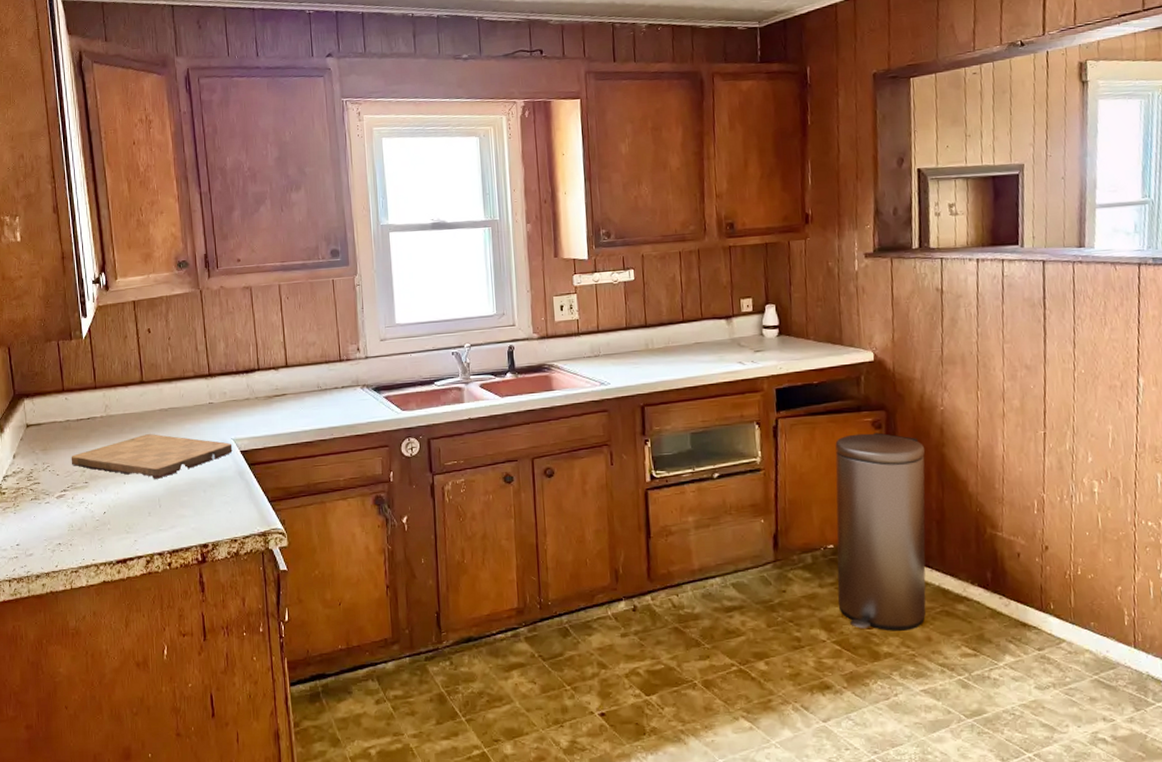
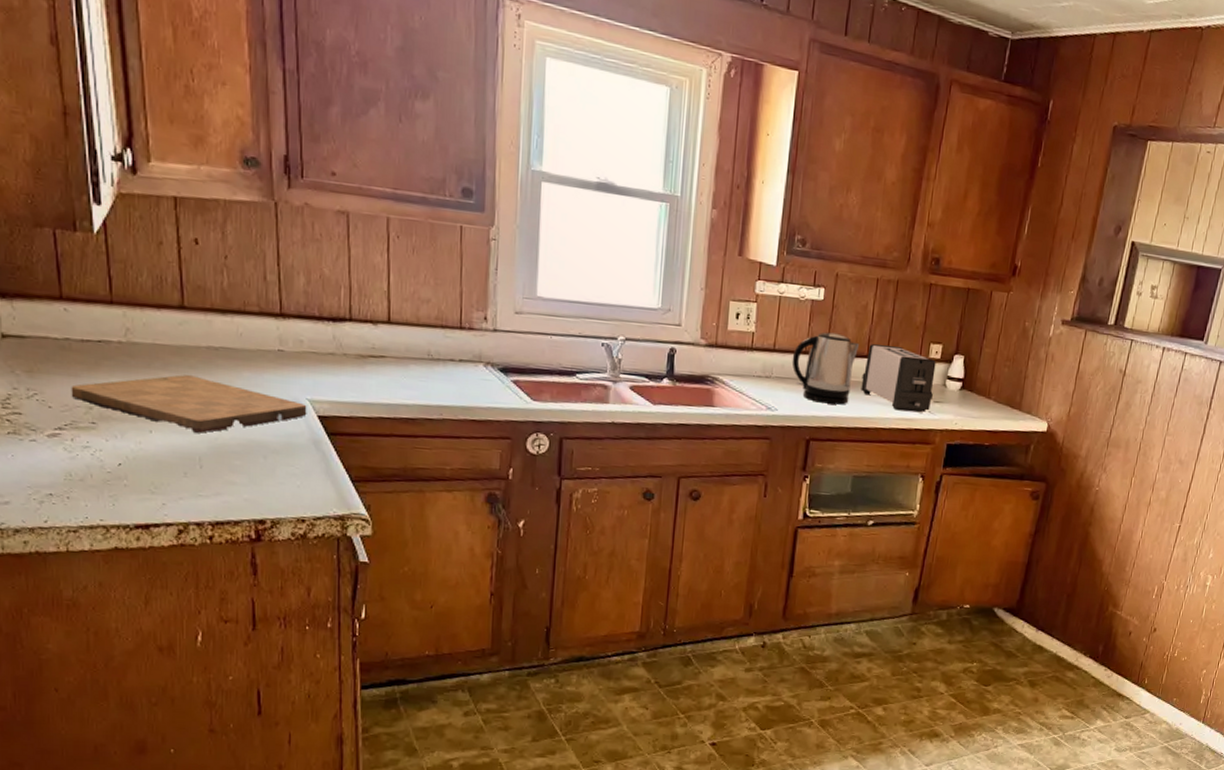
kettle: none [615,306,675,371] -> present [791,332,860,405]
toaster: none [682,308,752,366] -> present [861,344,936,412]
pedal bin: present [835,432,926,631] -> none [962,501,1073,691]

